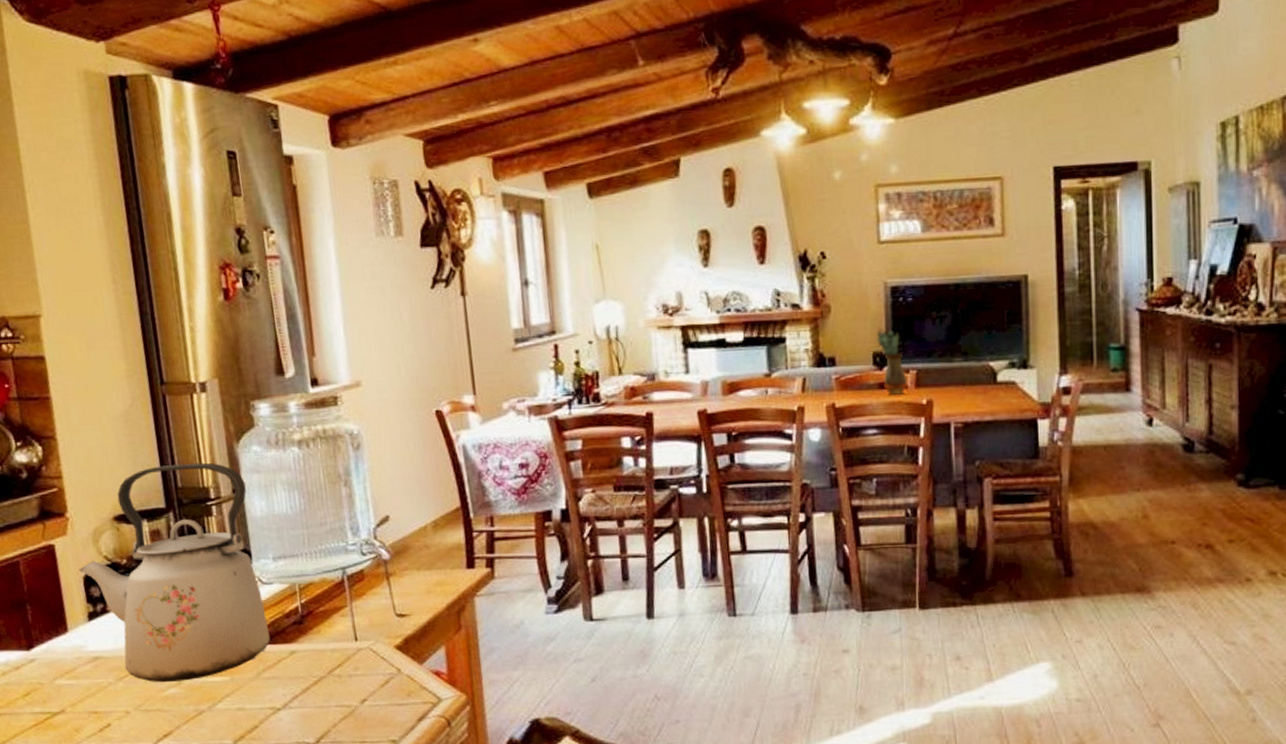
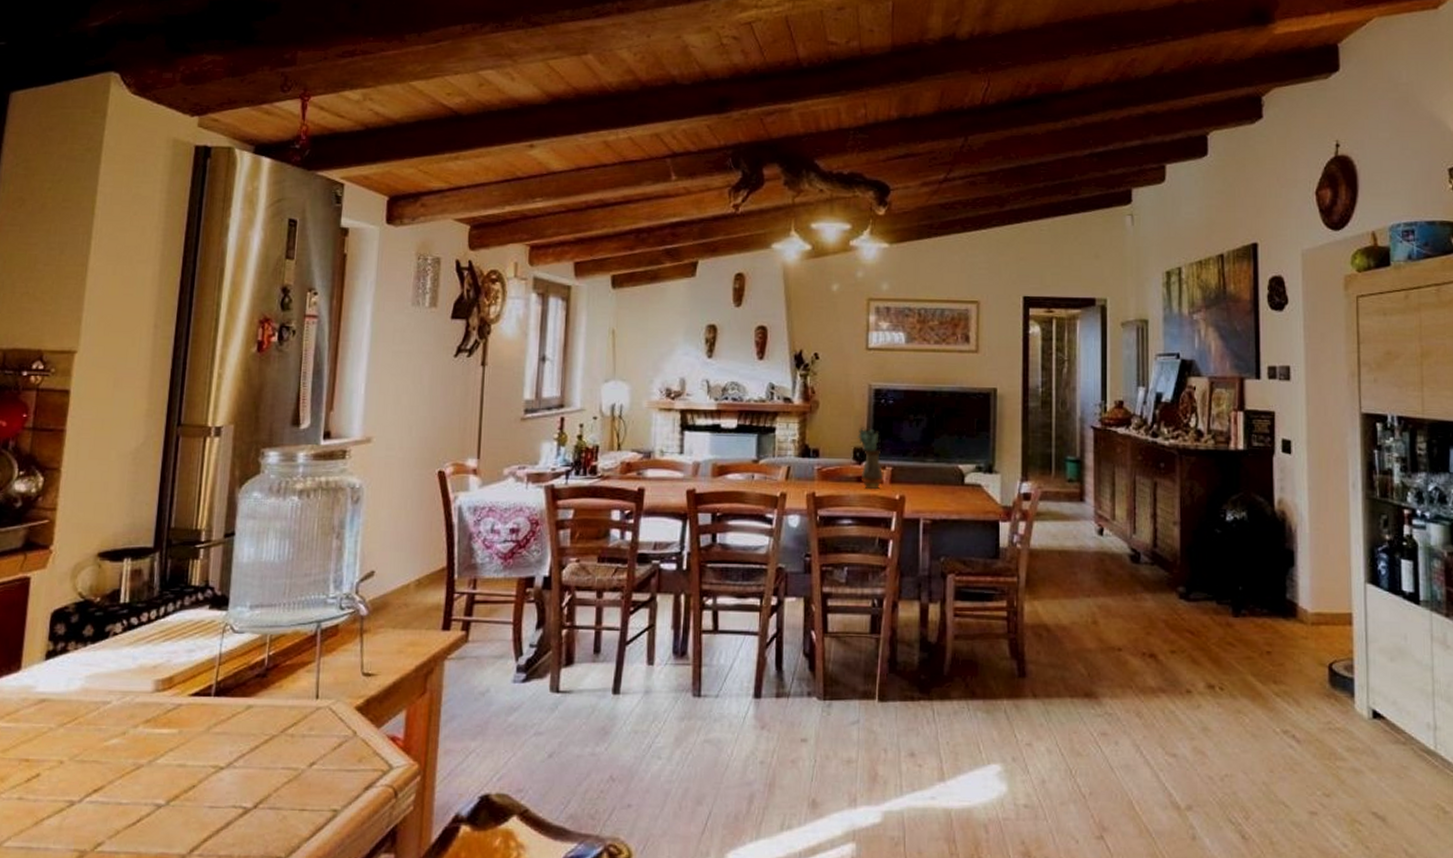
kettle: present [79,462,271,683] -> none [49,504,239,732]

